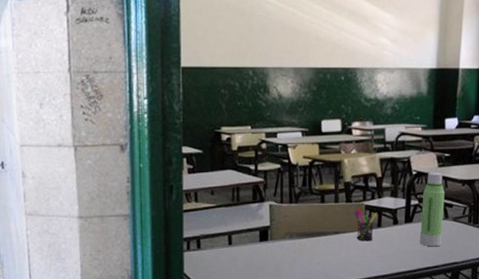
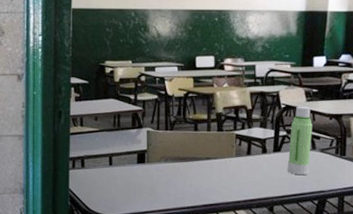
pen holder: present [354,208,377,241] -> none [225,137,247,168]

